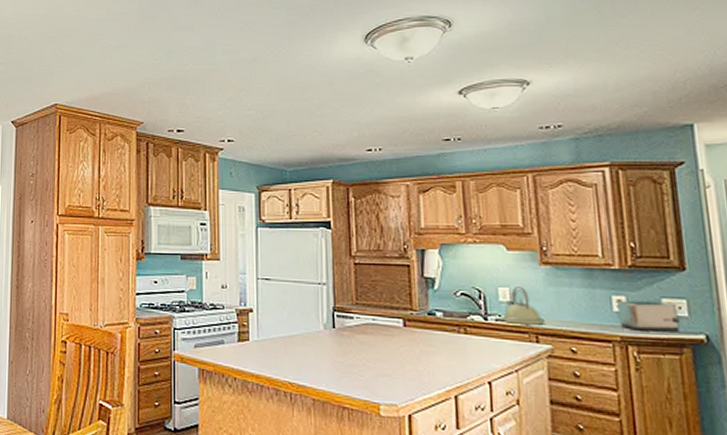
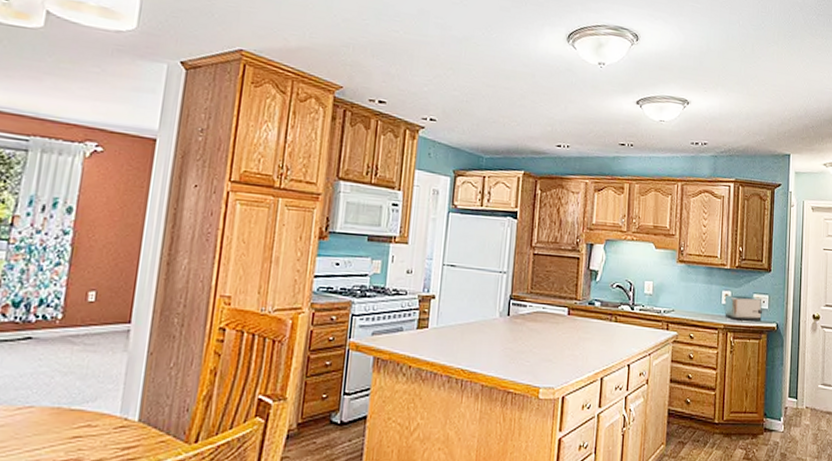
kettle: present [502,287,544,326] -> none [645,281,674,315]

